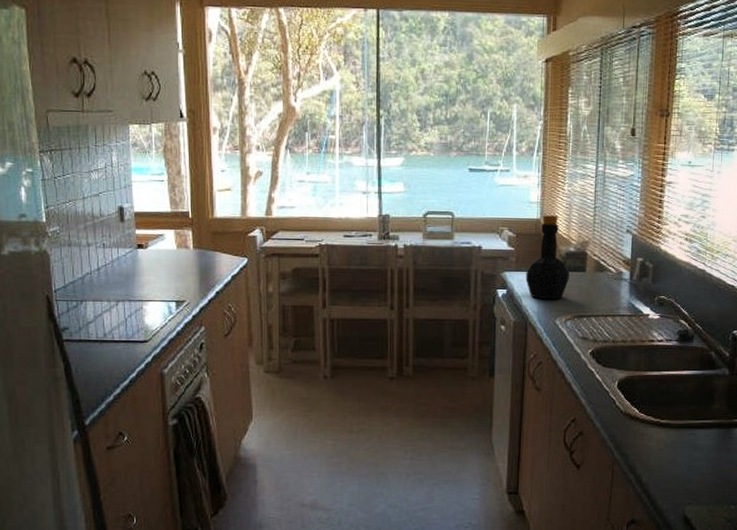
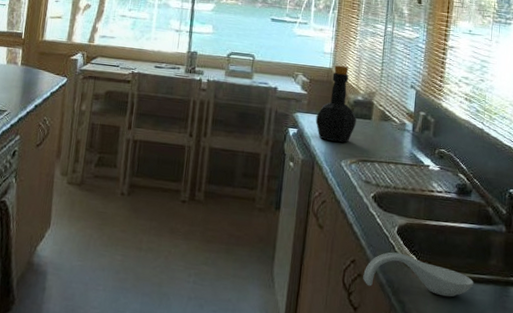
spoon rest: none [584,407,697,445] -> present [363,252,474,297]

